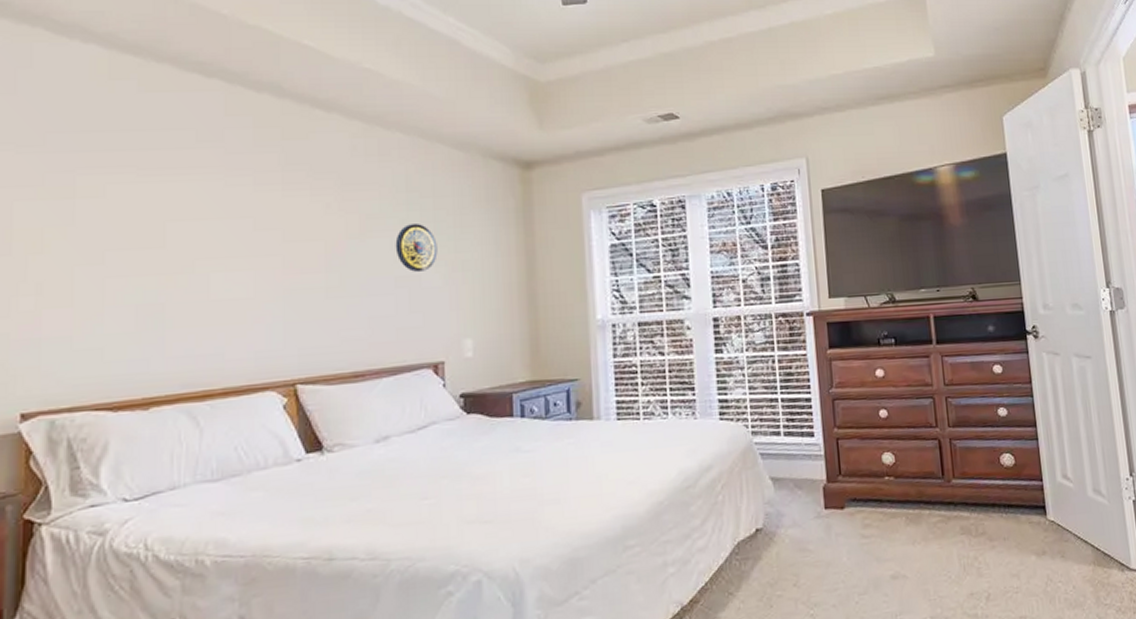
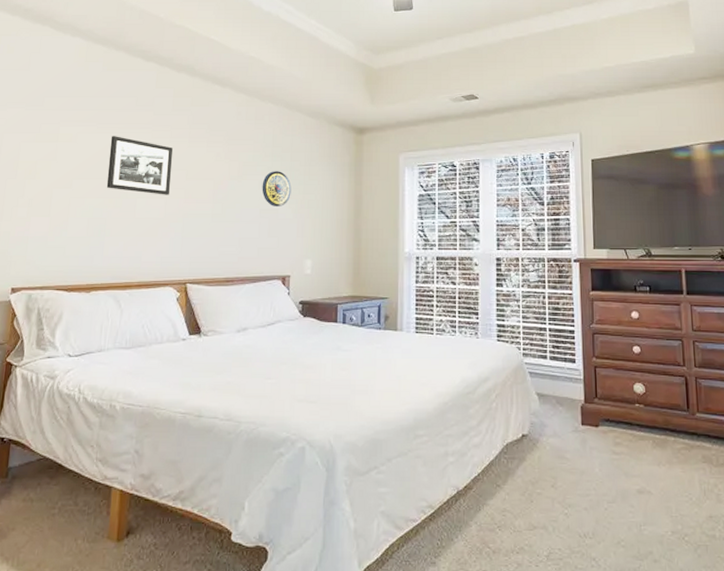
picture frame: none [160,186,259,266] -> present [106,136,173,195]

